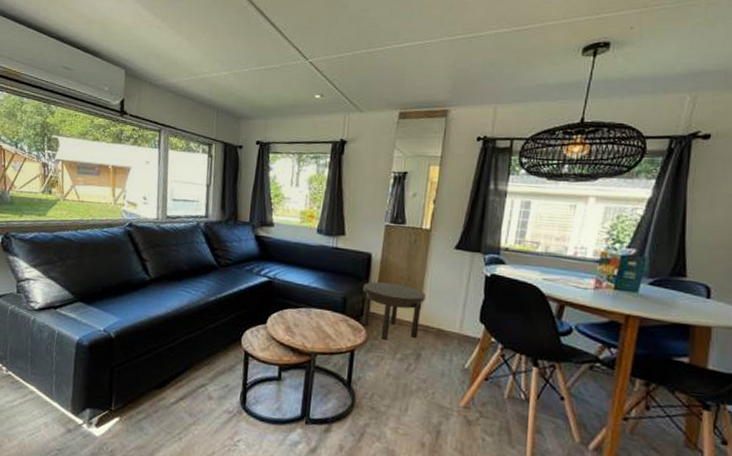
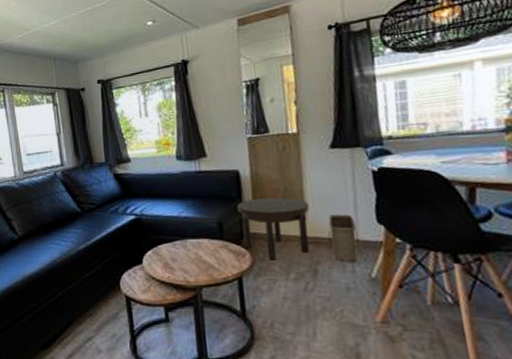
basket: none [435,308,462,352] -> present [327,214,360,262]

